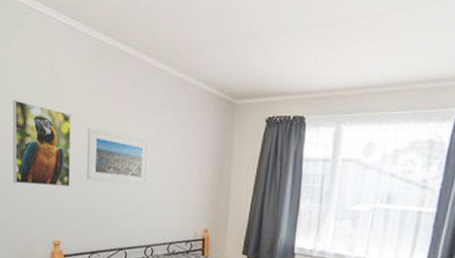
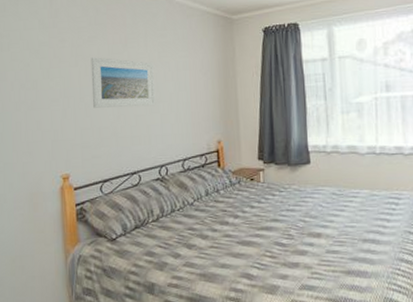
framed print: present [12,100,71,187] -> none [12,40,76,121]

